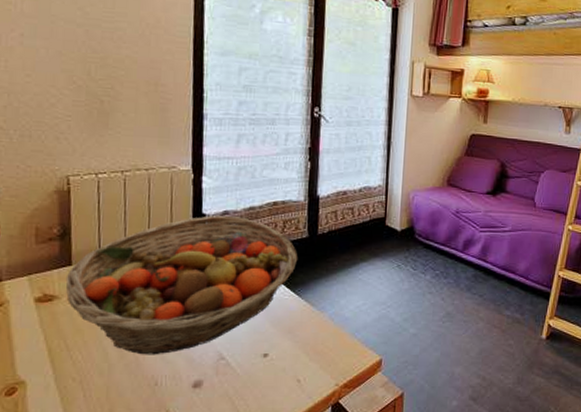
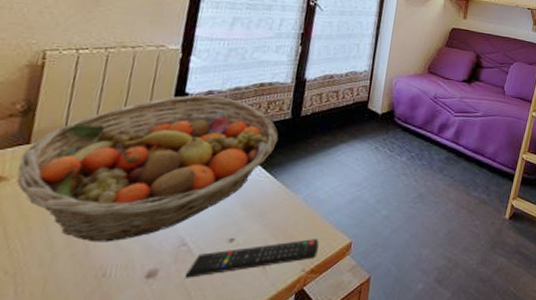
remote control: none [227,355,350,389] -> present [184,239,319,278]

